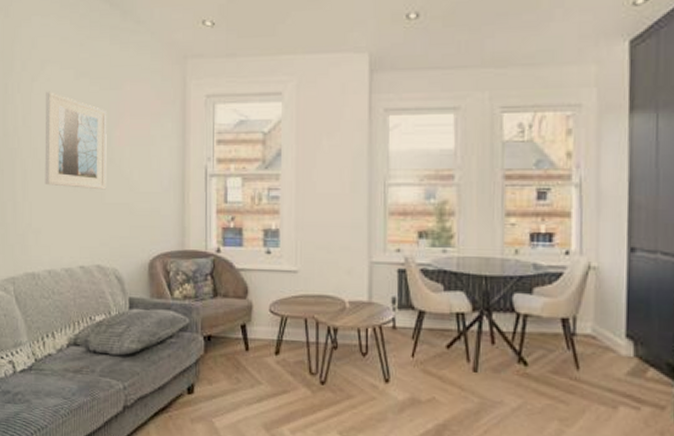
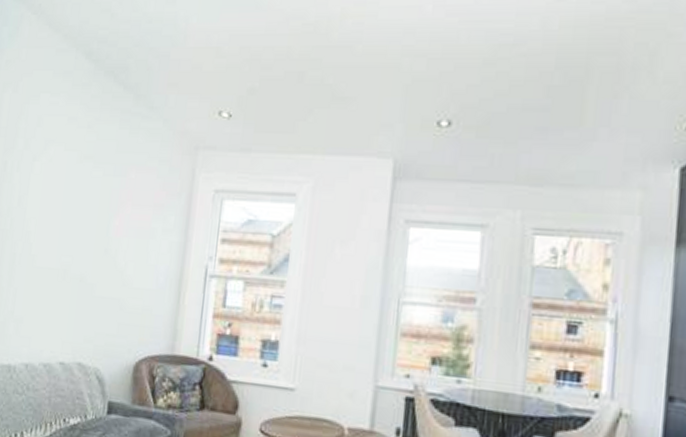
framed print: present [45,91,107,190] -> none [33,172,108,282]

